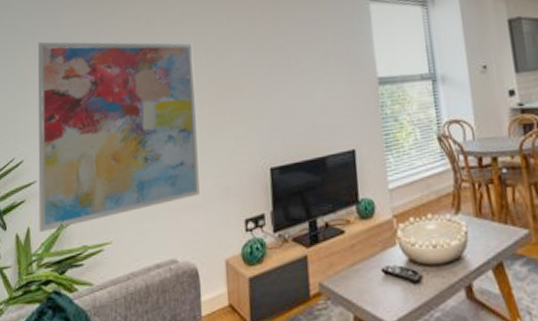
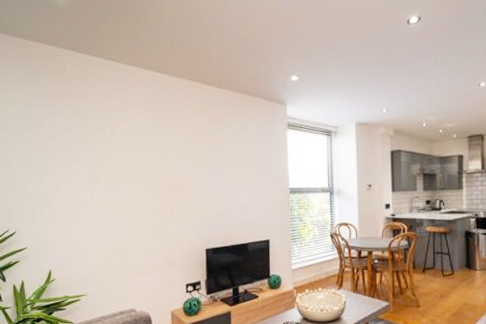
wall art: present [38,41,200,232] -> none [23,141,153,284]

